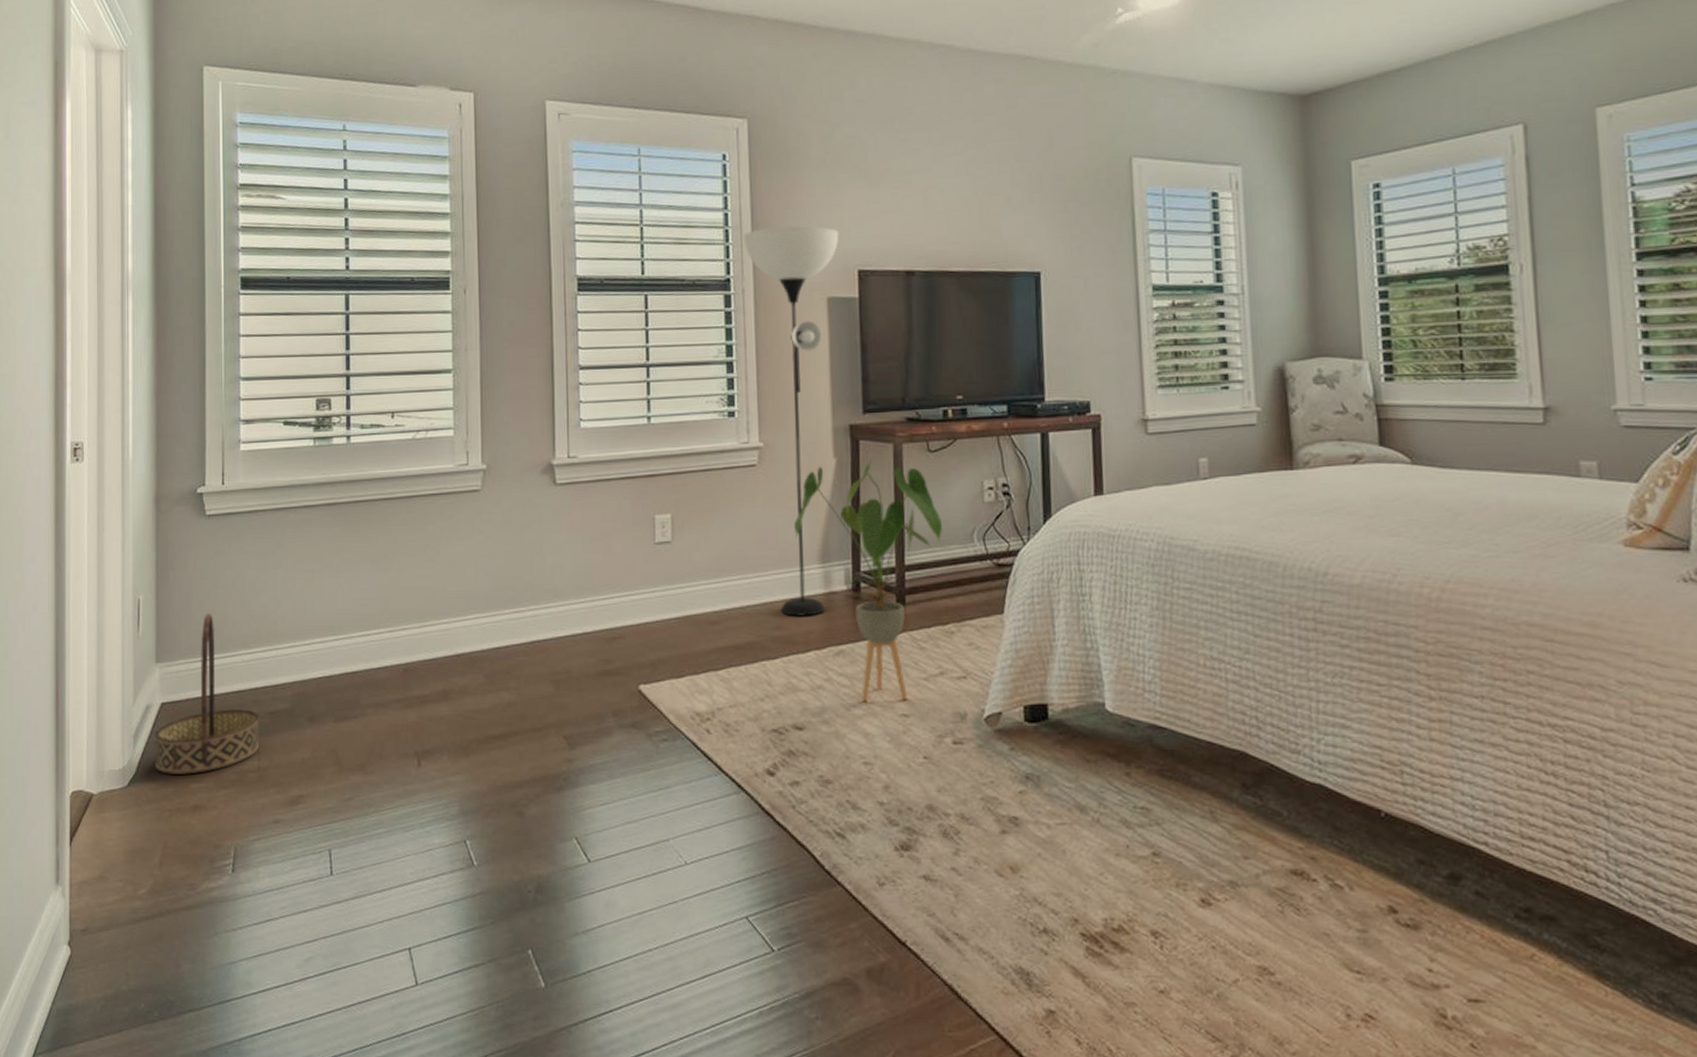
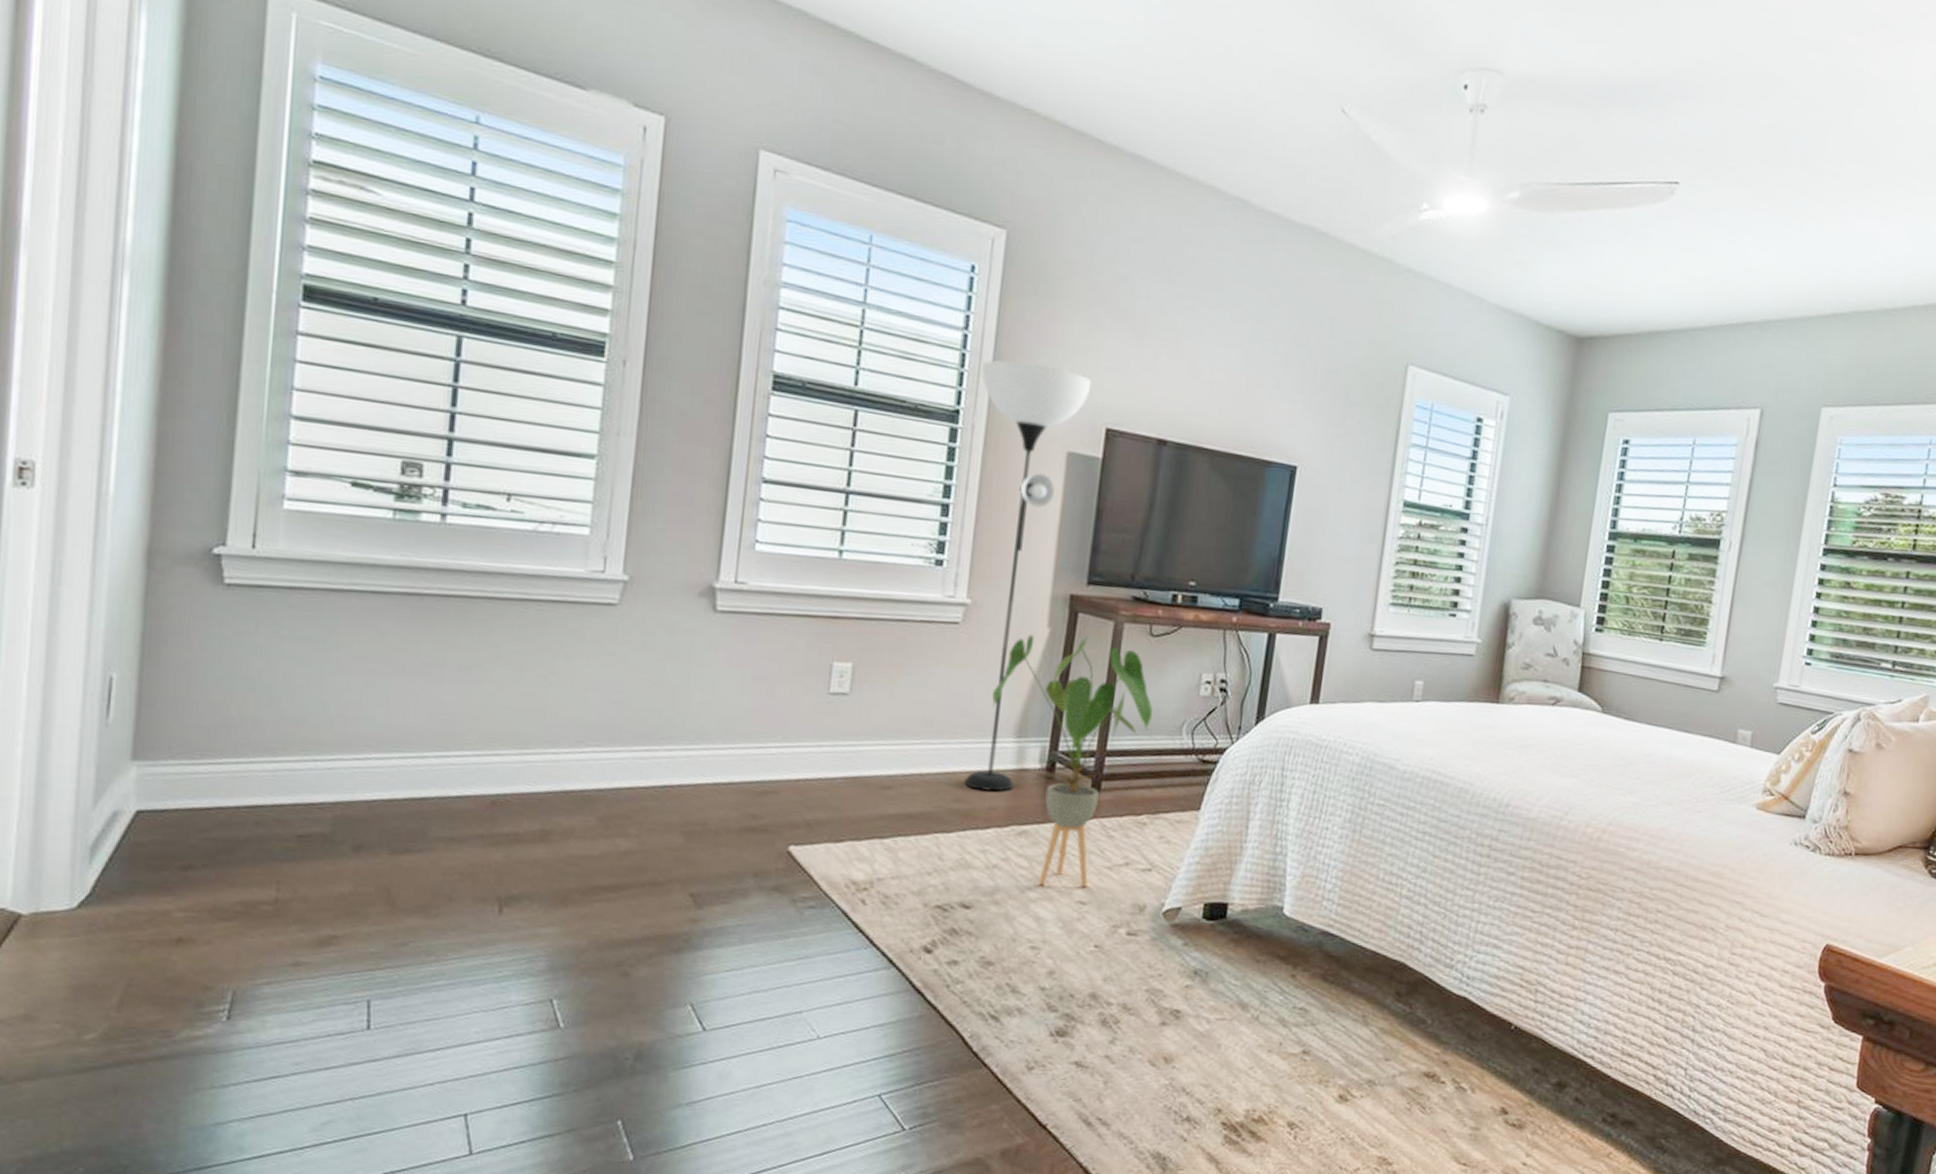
basket: present [155,613,260,775] -> none [121,706,283,901]

